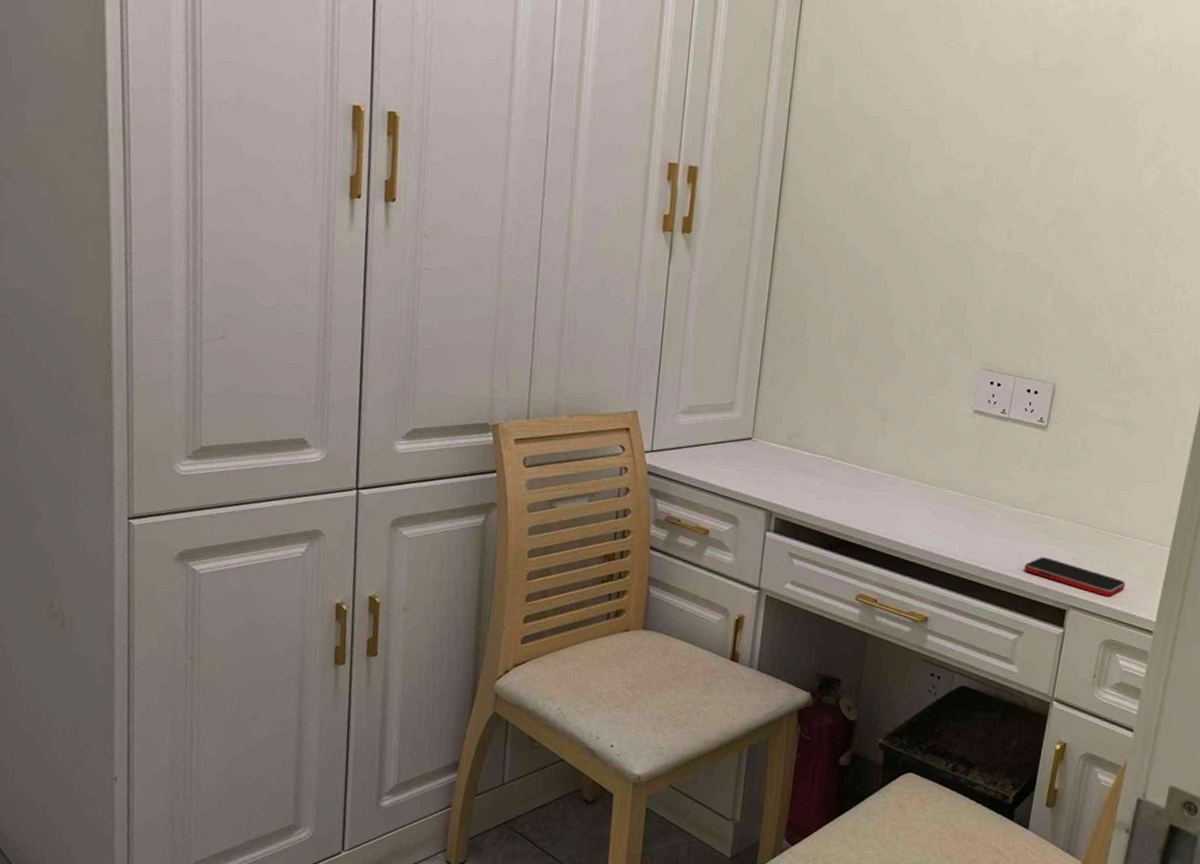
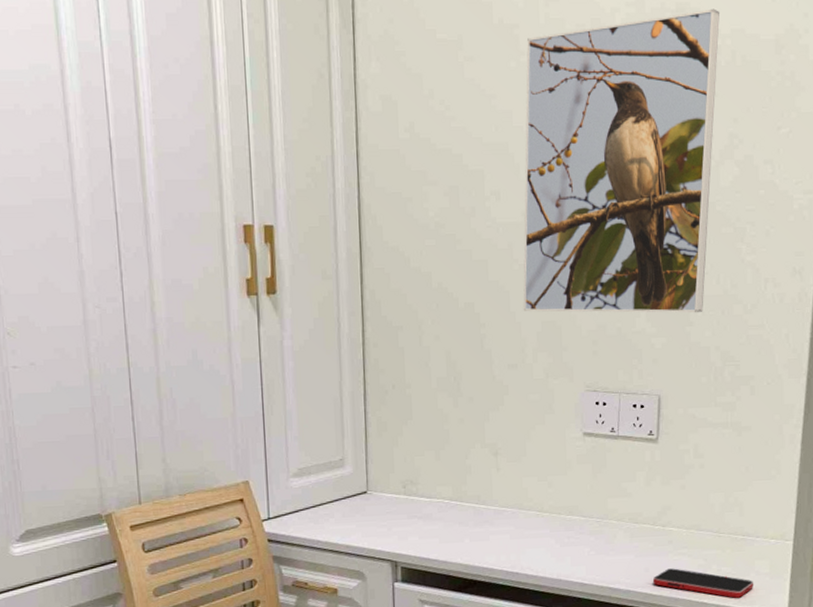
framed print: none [930,16,1161,309] -> present [523,8,720,313]

